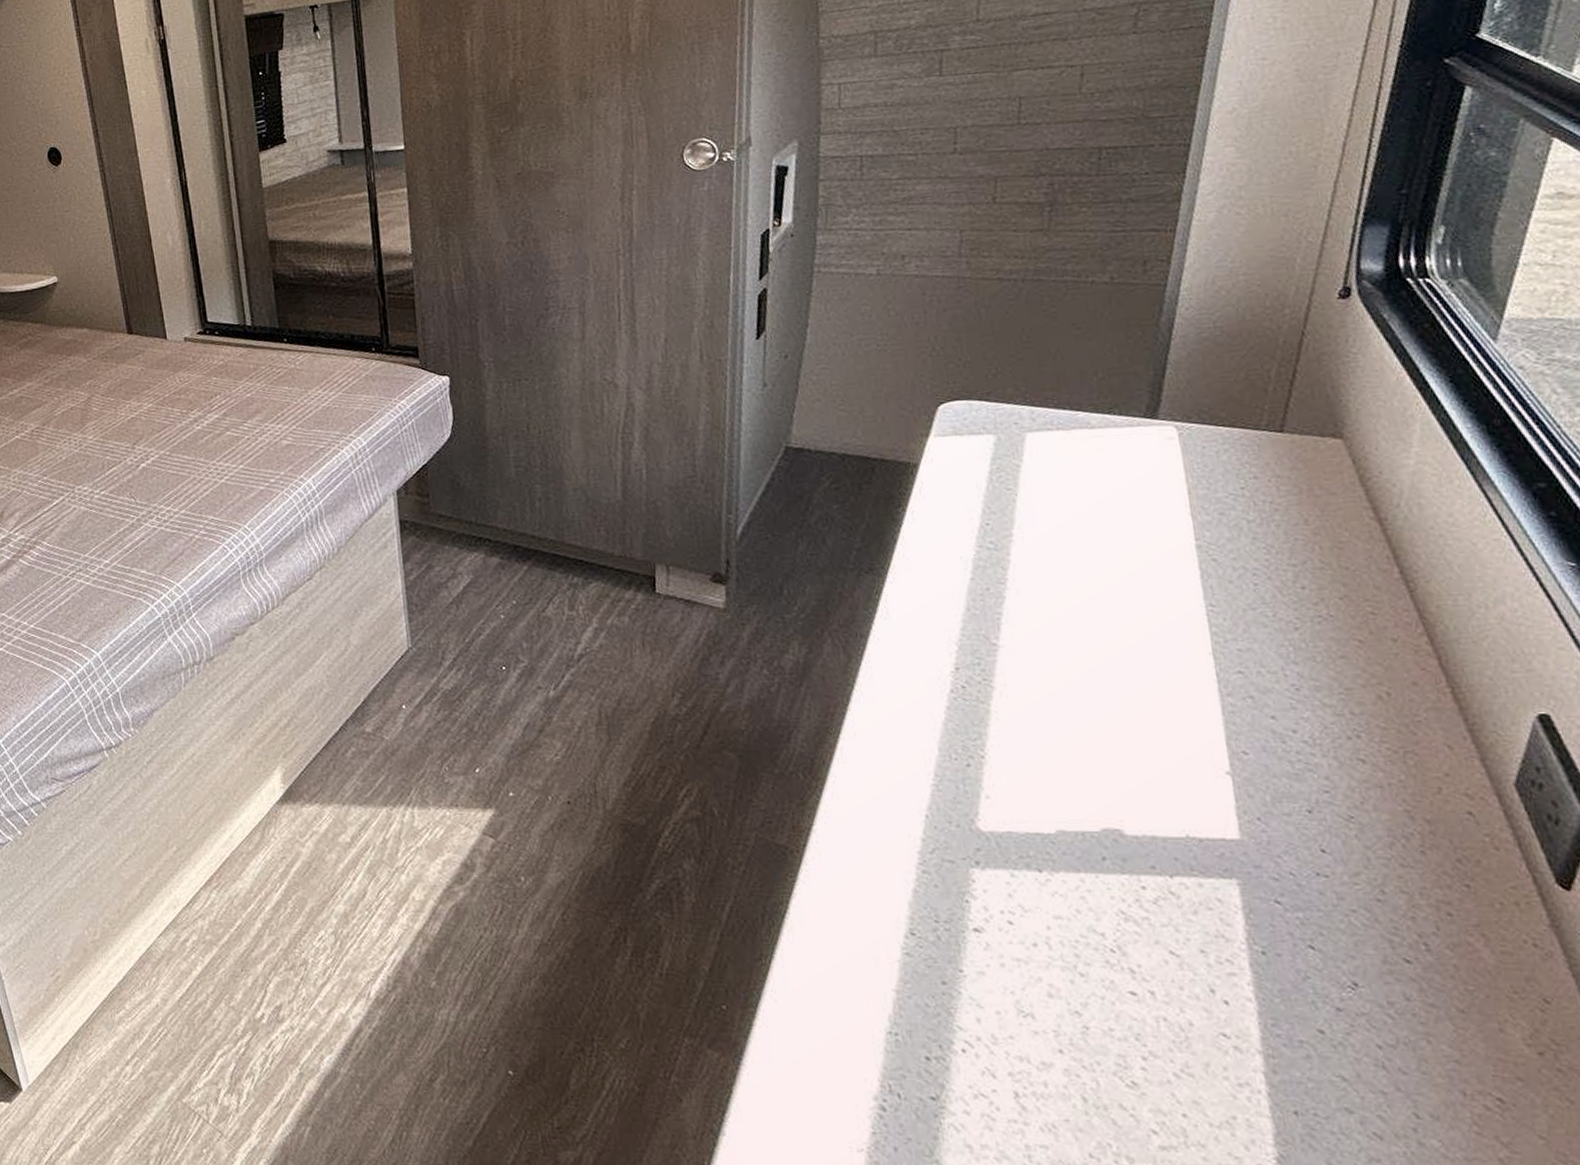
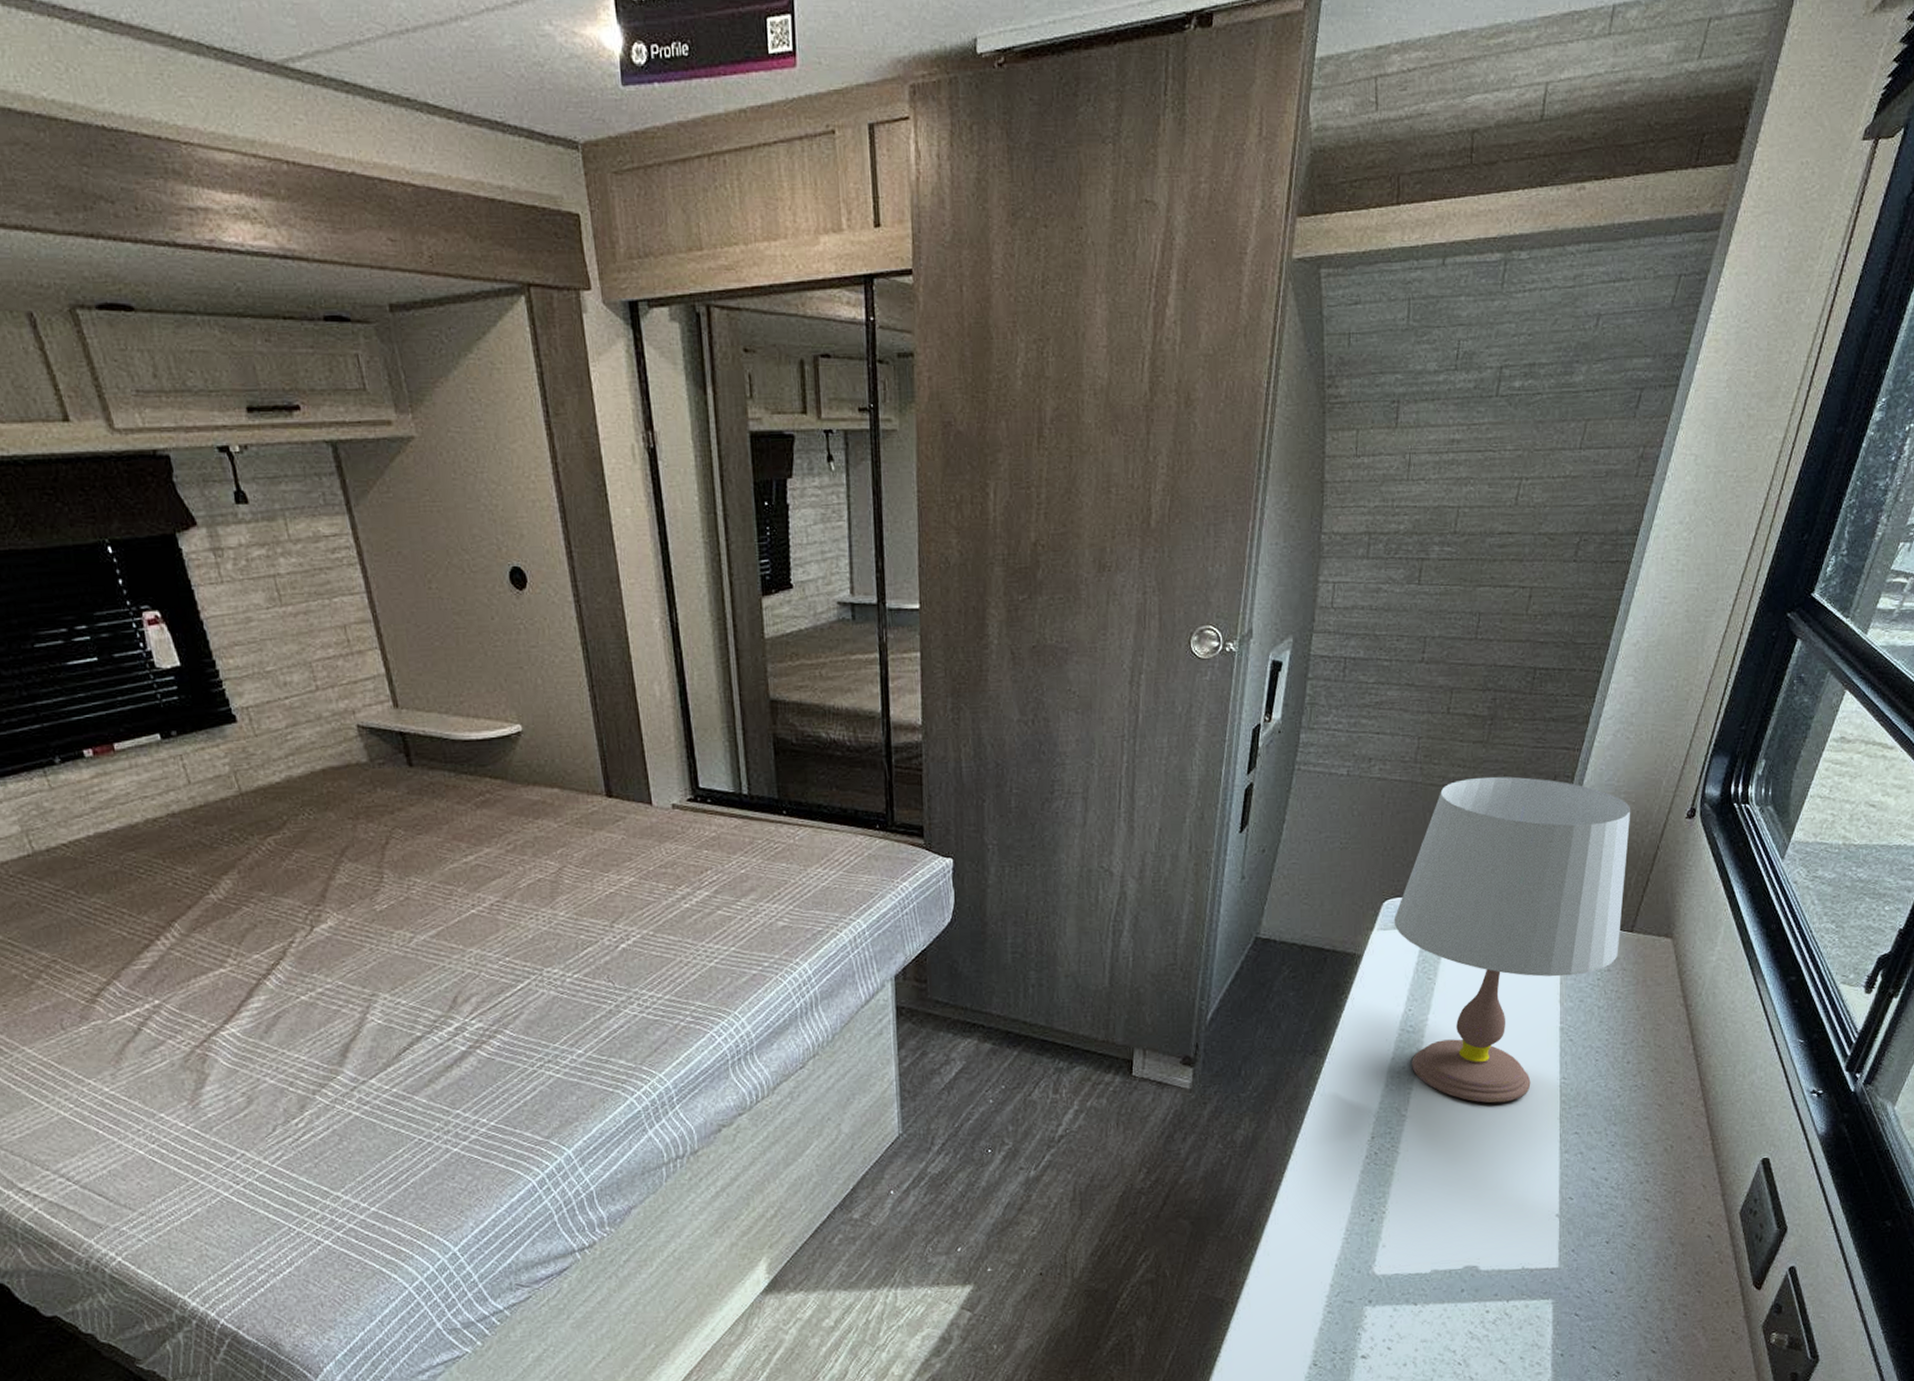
table lamp: none [953,264,1266,633] -> present [1394,776,1631,1103]

